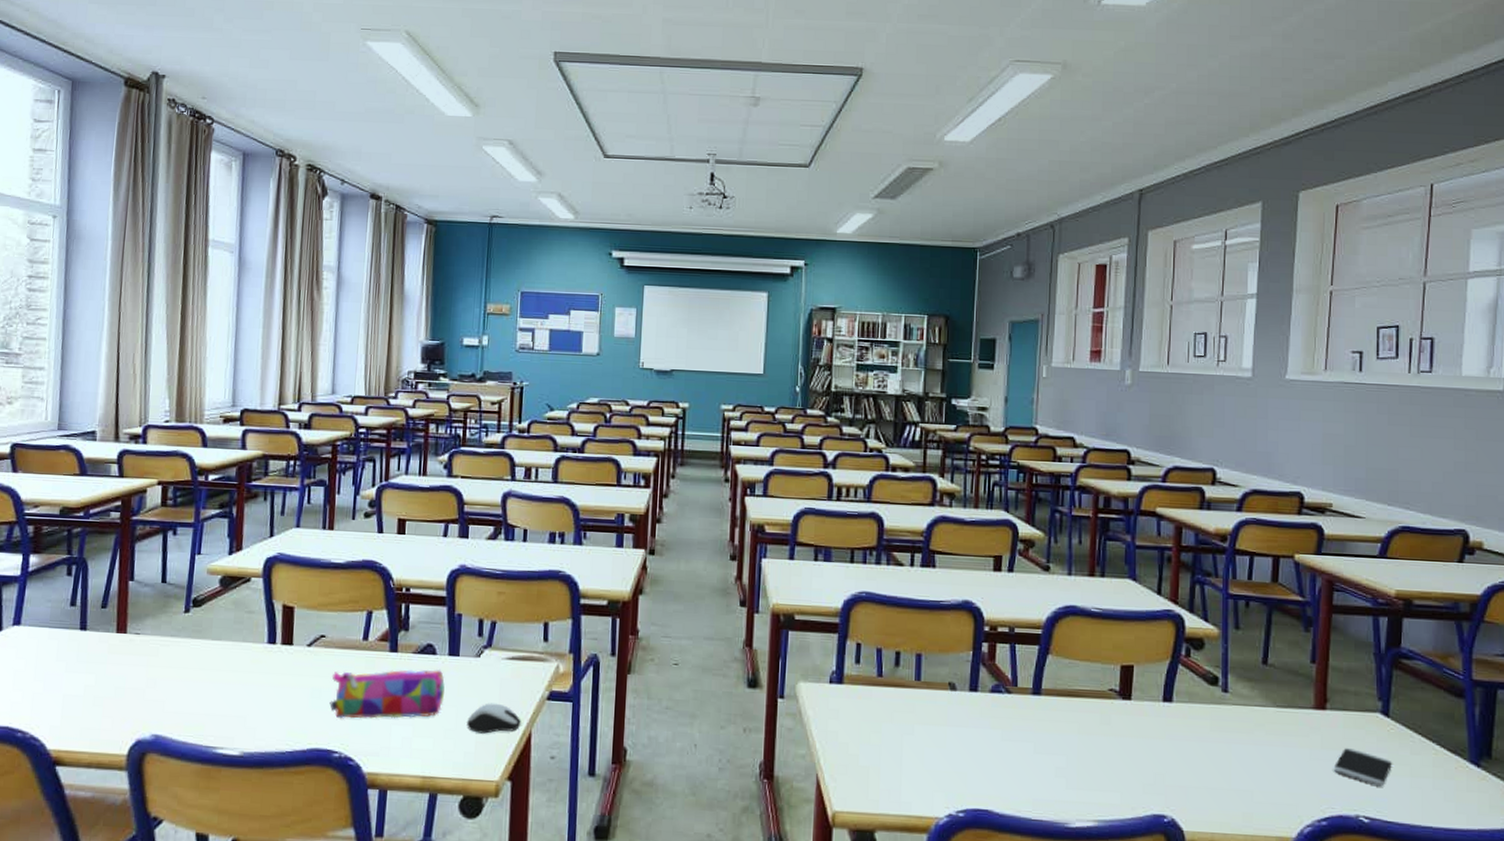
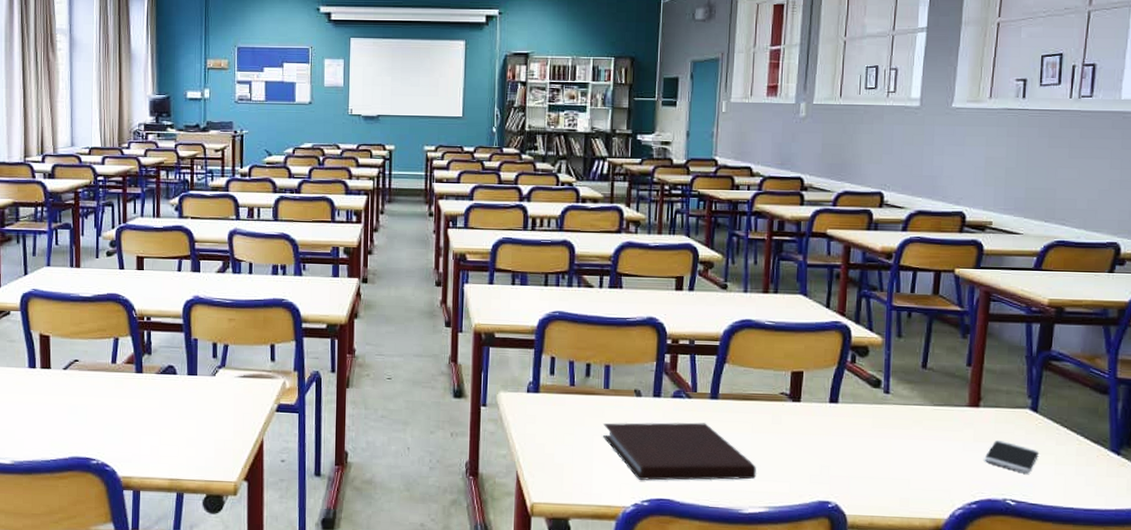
pencil case: present [329,669,445,719] -> none [86,387,185,432]
computer mouse: present [467,703,521,734] -> none [207,415,254,442]
notebook: none [913,720,1084,788] -> present [602,422,756,481]

